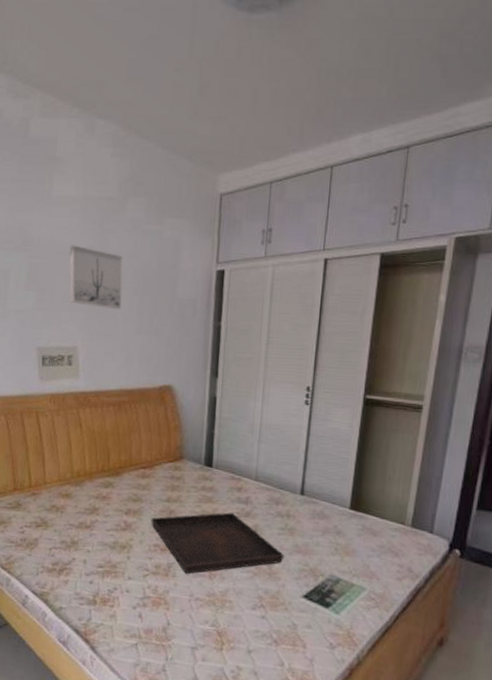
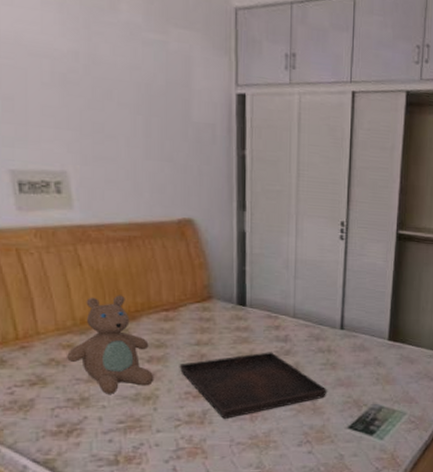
teddy bear: none [64,452,130,540] -> present [67,295,154,394]
wall art: present [69,245,123,310] -> none [46,46,123,130]

